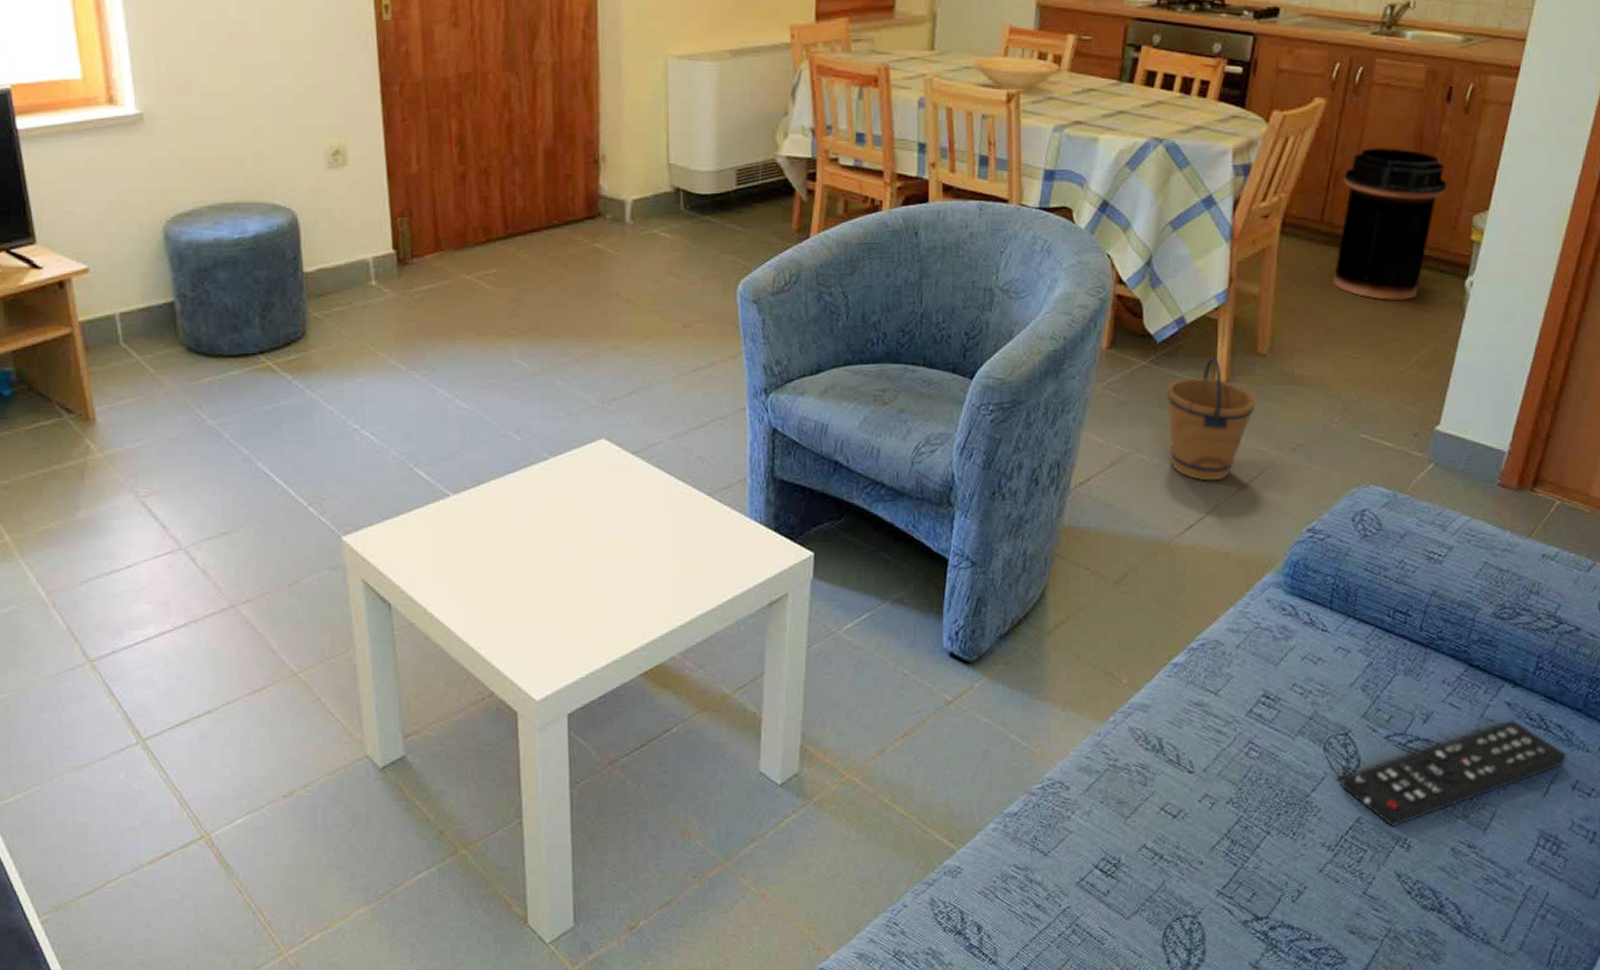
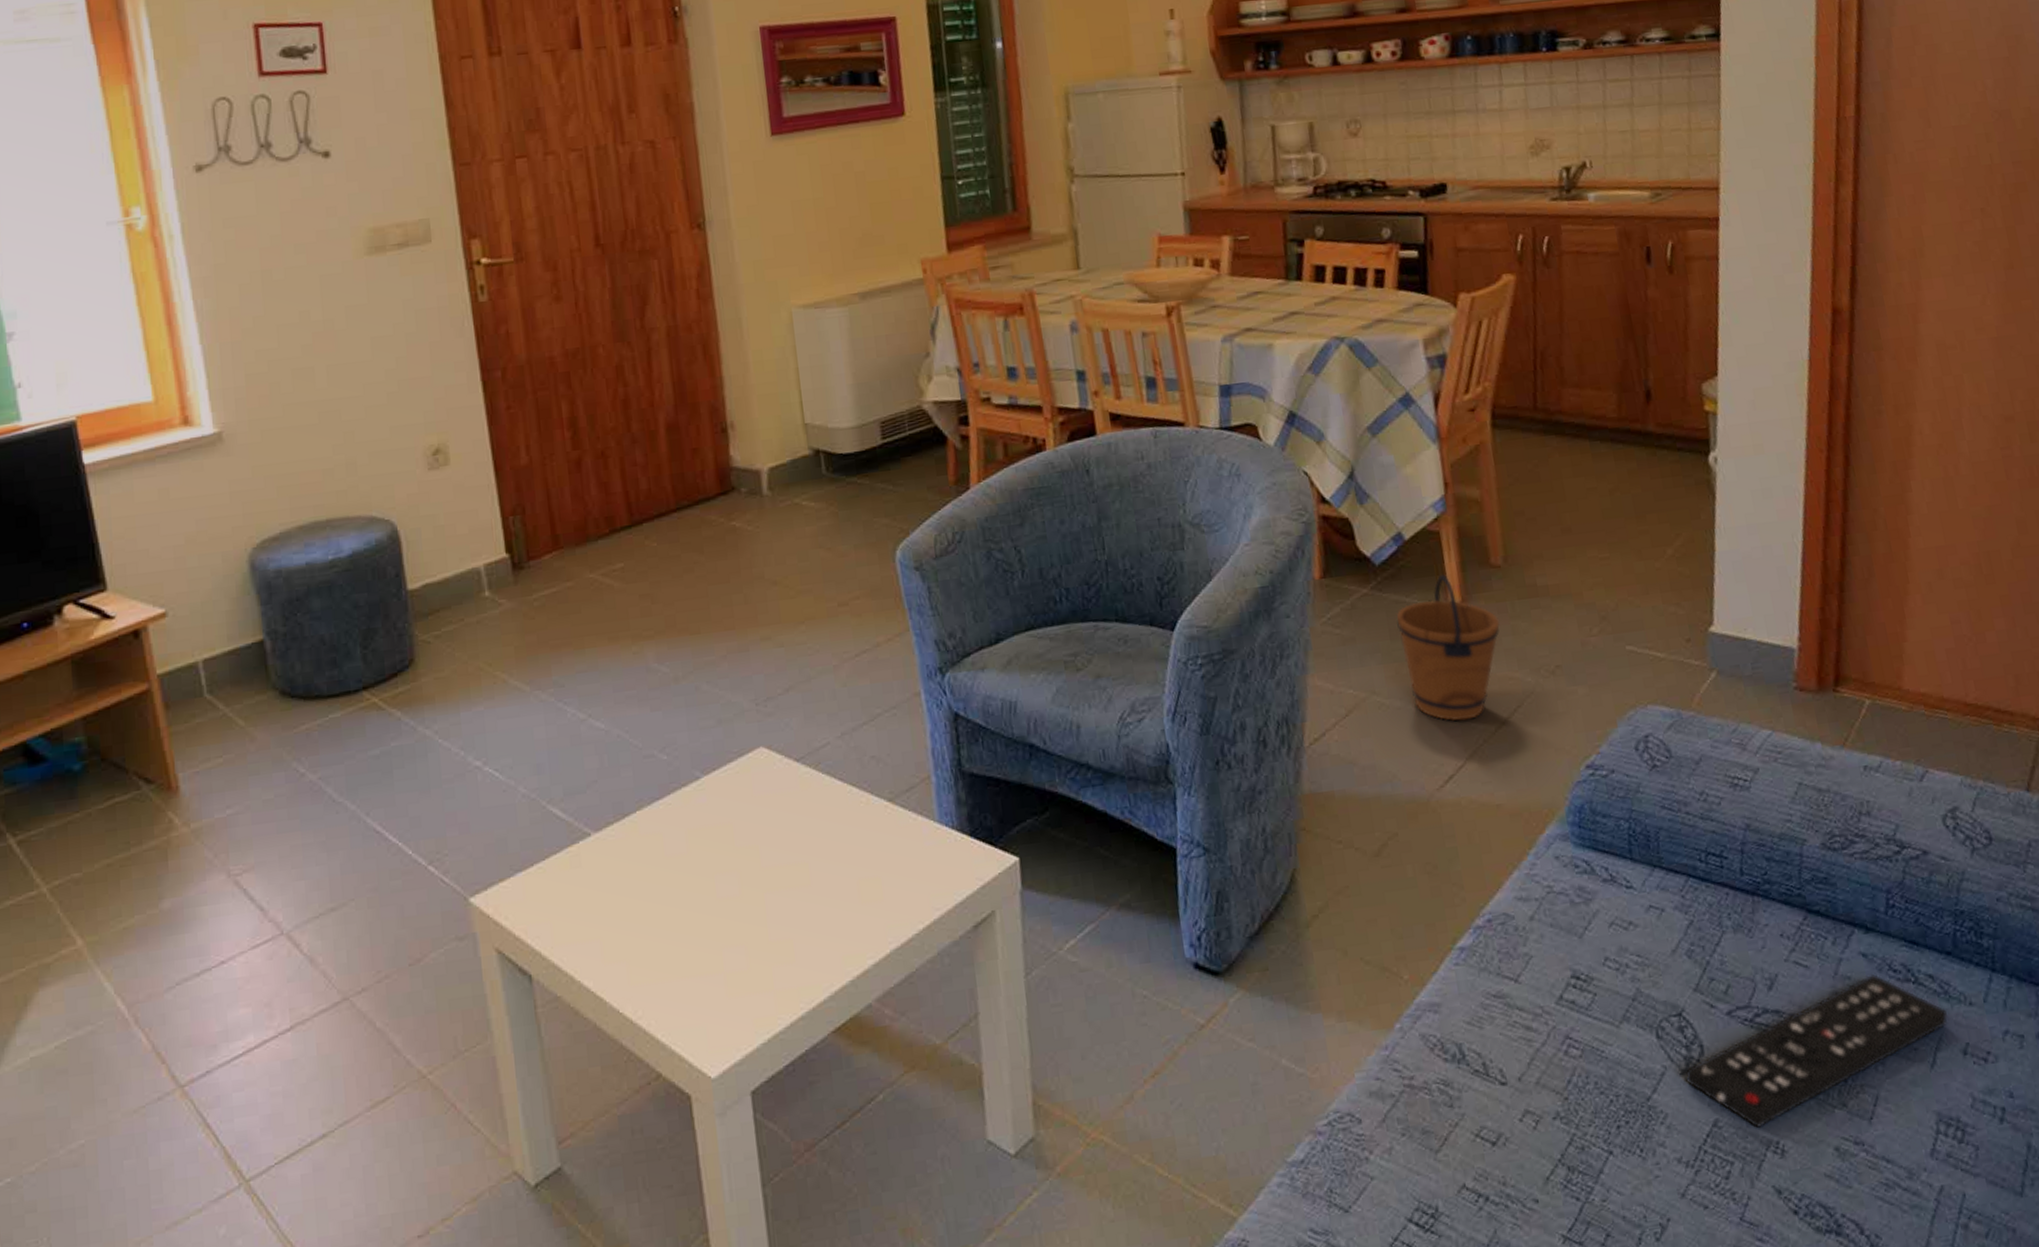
trash can: present [1333,147,1447,300] -> none [1550,319,1666,489]

